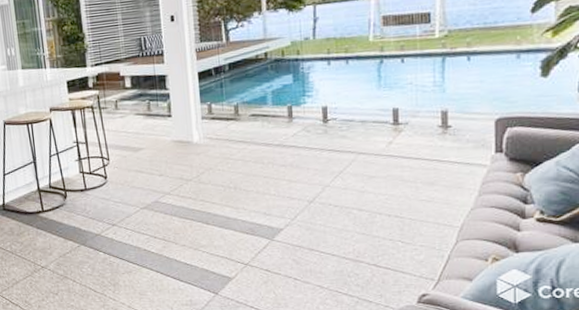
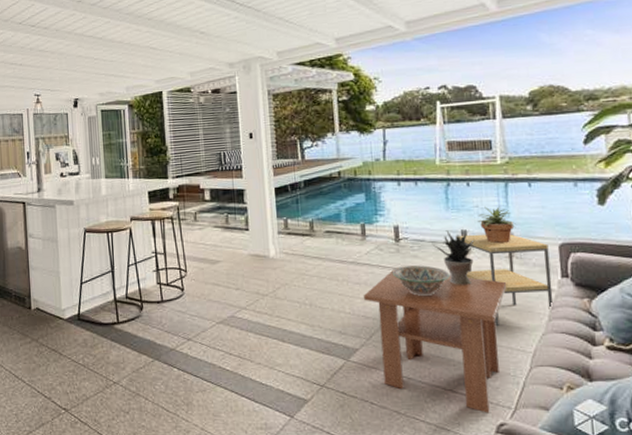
coffee table: none [289,150,438,285] -> present [364,269,507,413]
decorative bowl: none [319,145,379,177] -> present [392,265,450,297]
potted plant: none [363,109,407,164] -> present [433,230,475,285]
side table: none [389,110,485,204] -> present [457,234,554,327]
potted plant: none [410,82,451,121] -> present [477,206,516,244]

